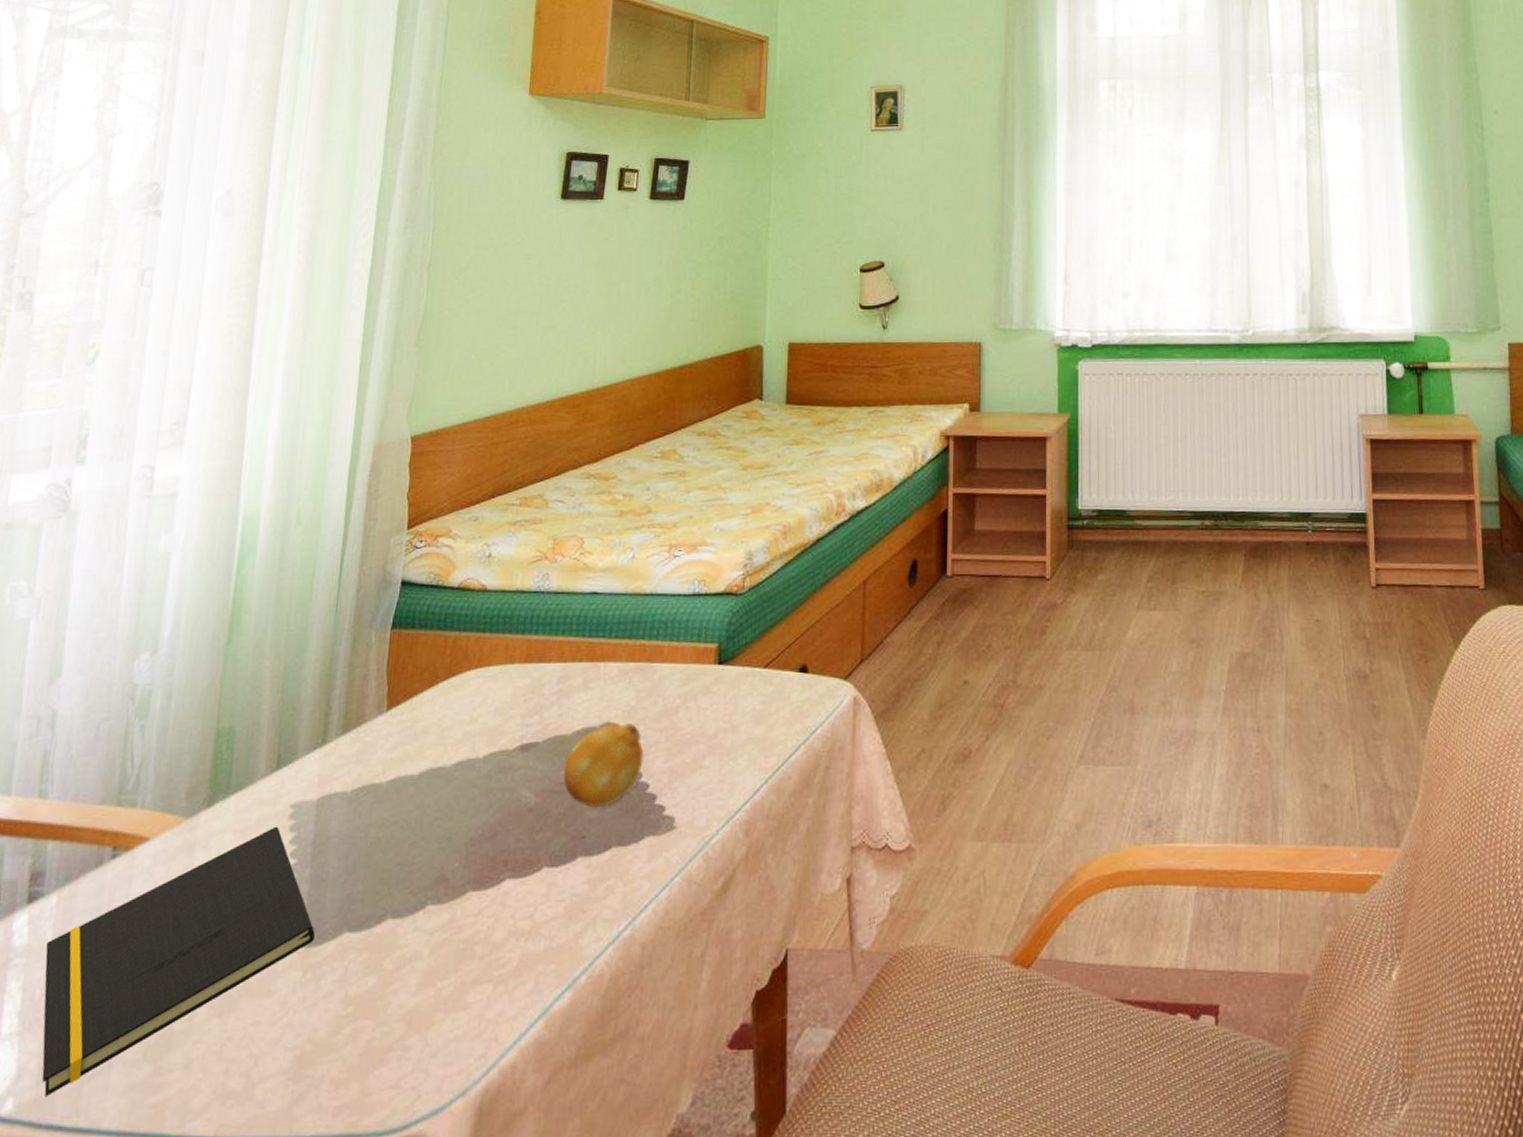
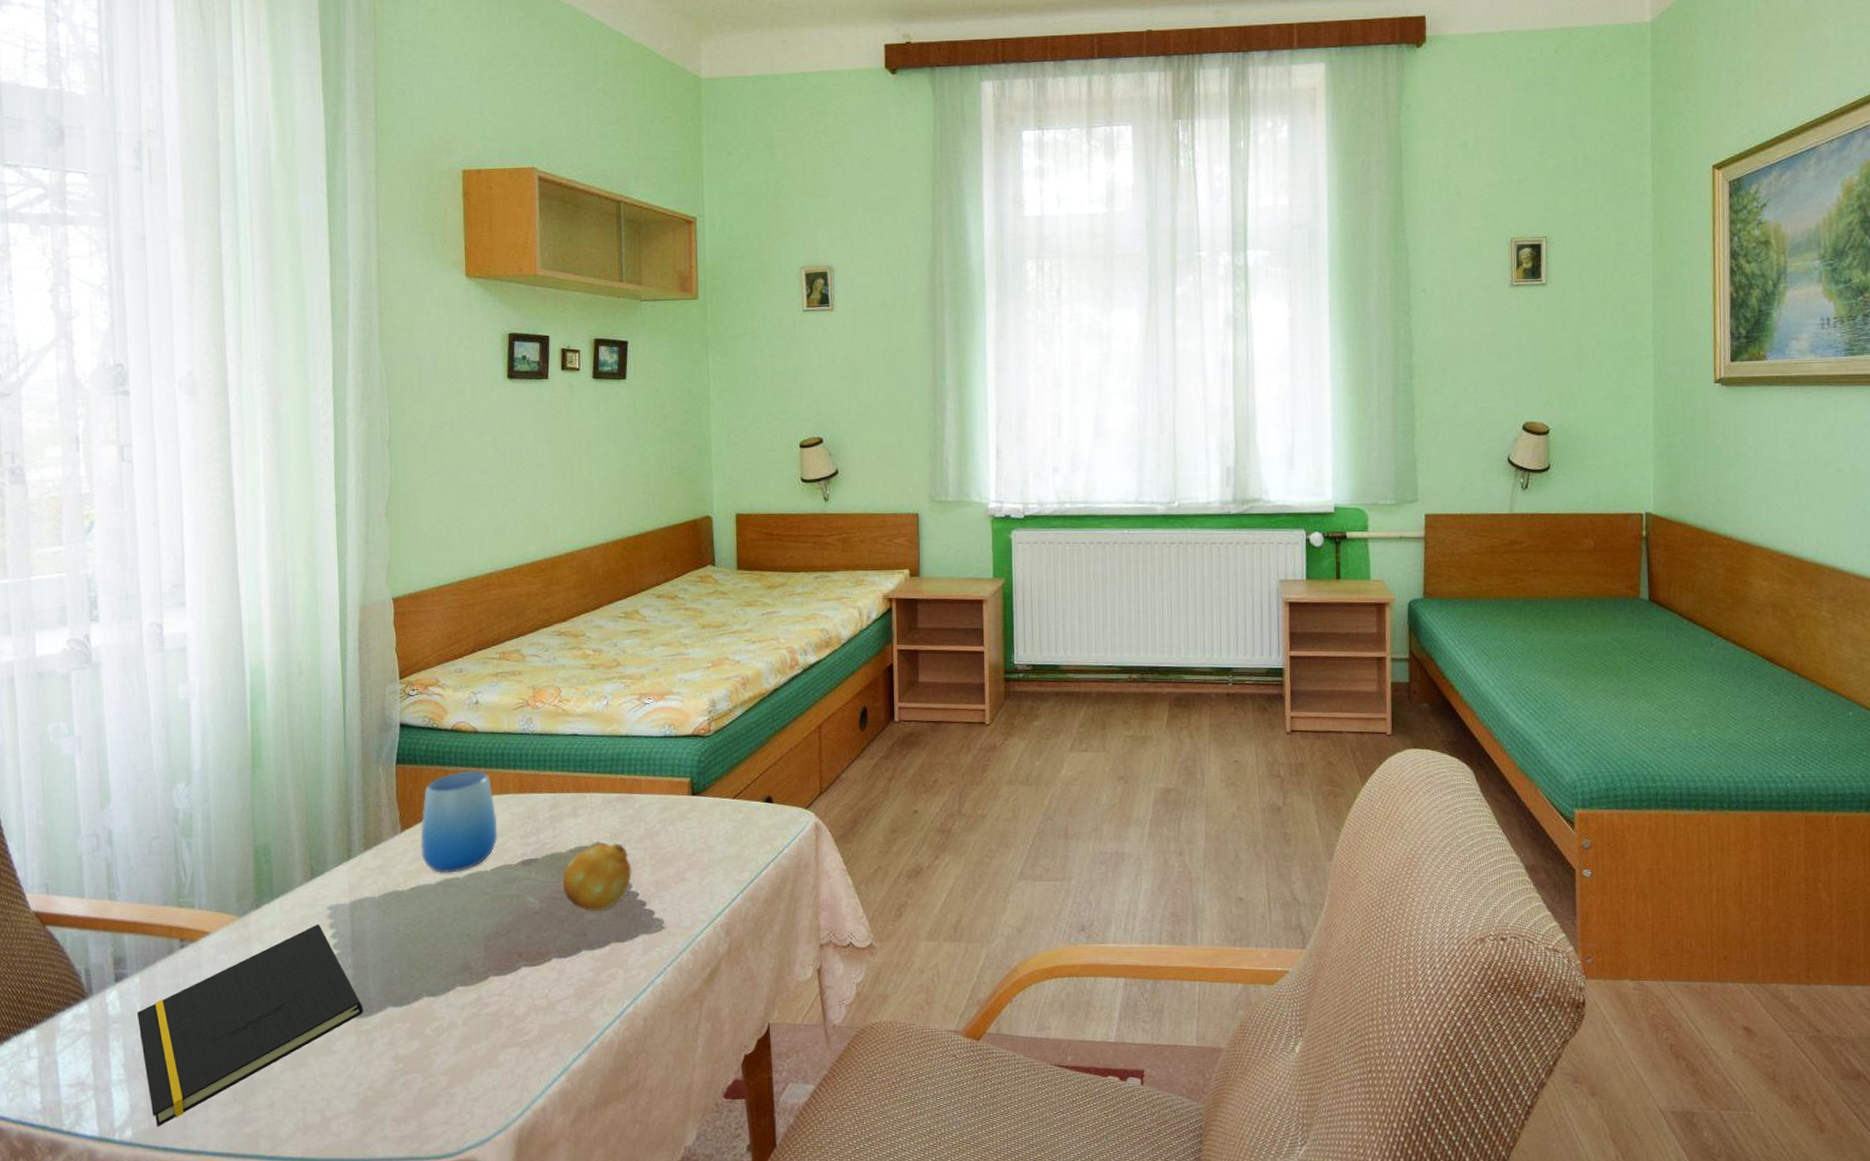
cup: none [406,636,497,761] -> present [420,770,497,873]

